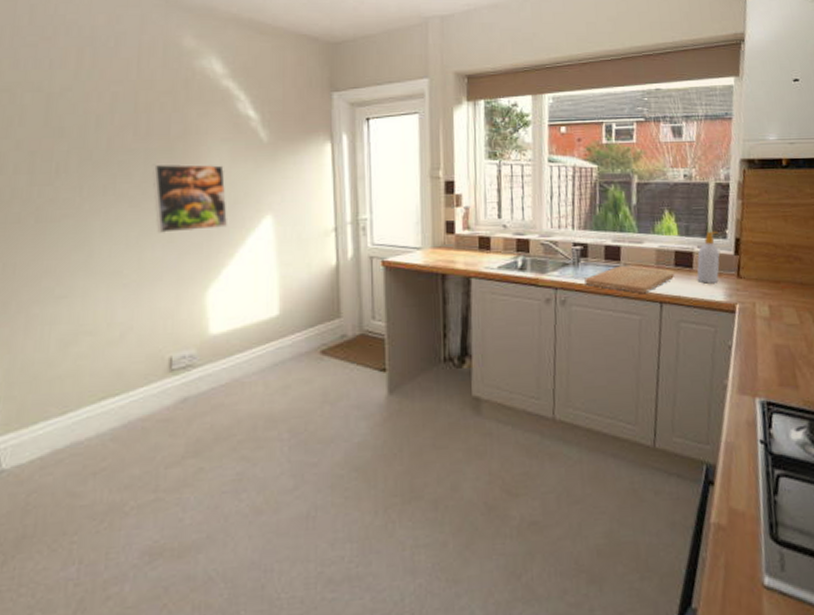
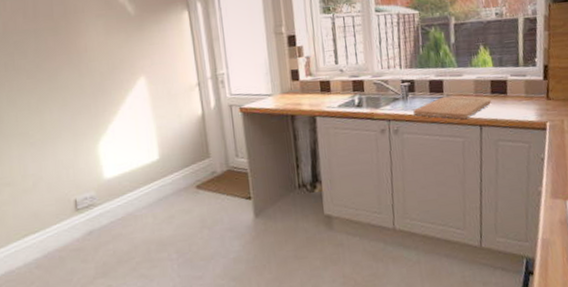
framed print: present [152,164,227,233] -> none [42,37,109,99]
soap bottle: present [696,231,720,284] -> none [511,60,531,107]

